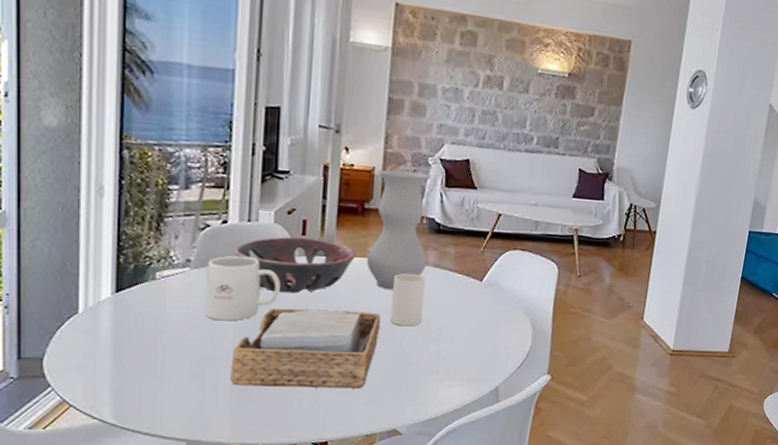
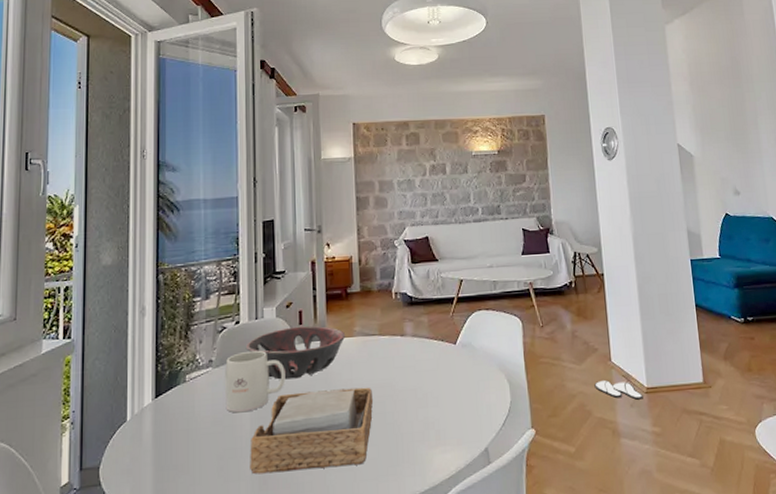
vase: present [366,169,431,290] -> none [354,254,405,364]
cup: present [390,273,425,327] -> none [379,345,409,397]
slippers: none [620,338,667,360] -> present [594,380,643,400]

